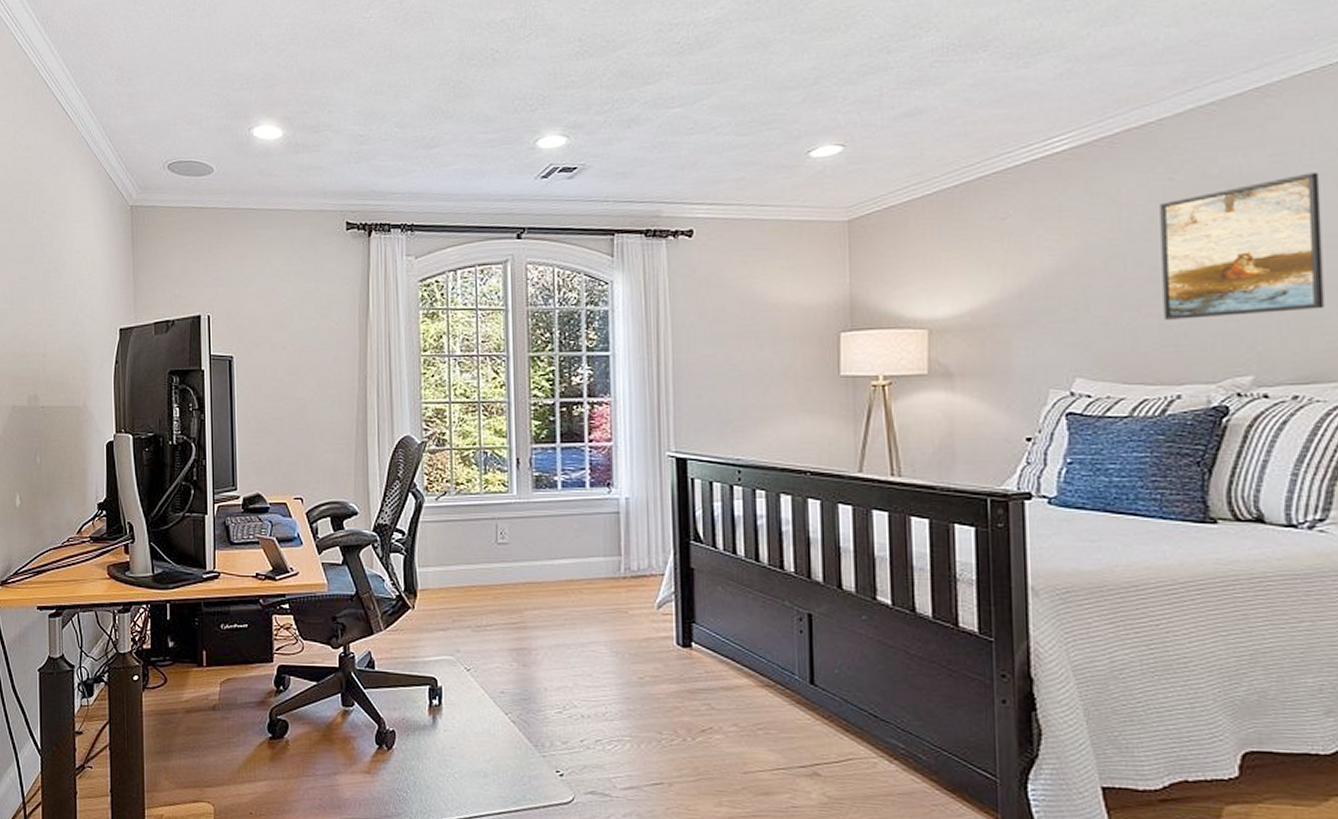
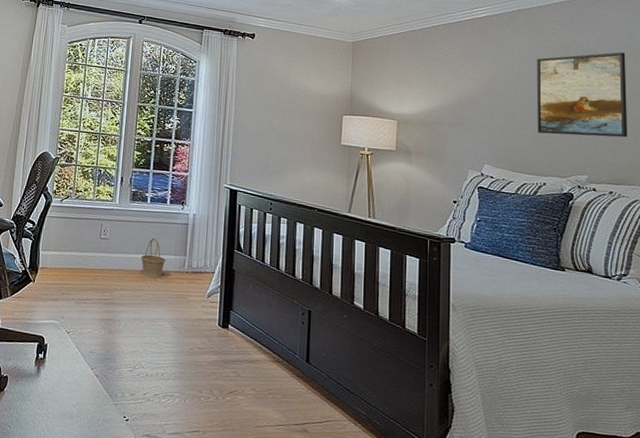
basket: none [556,535,593,590] -> present [140,237,166,278]

